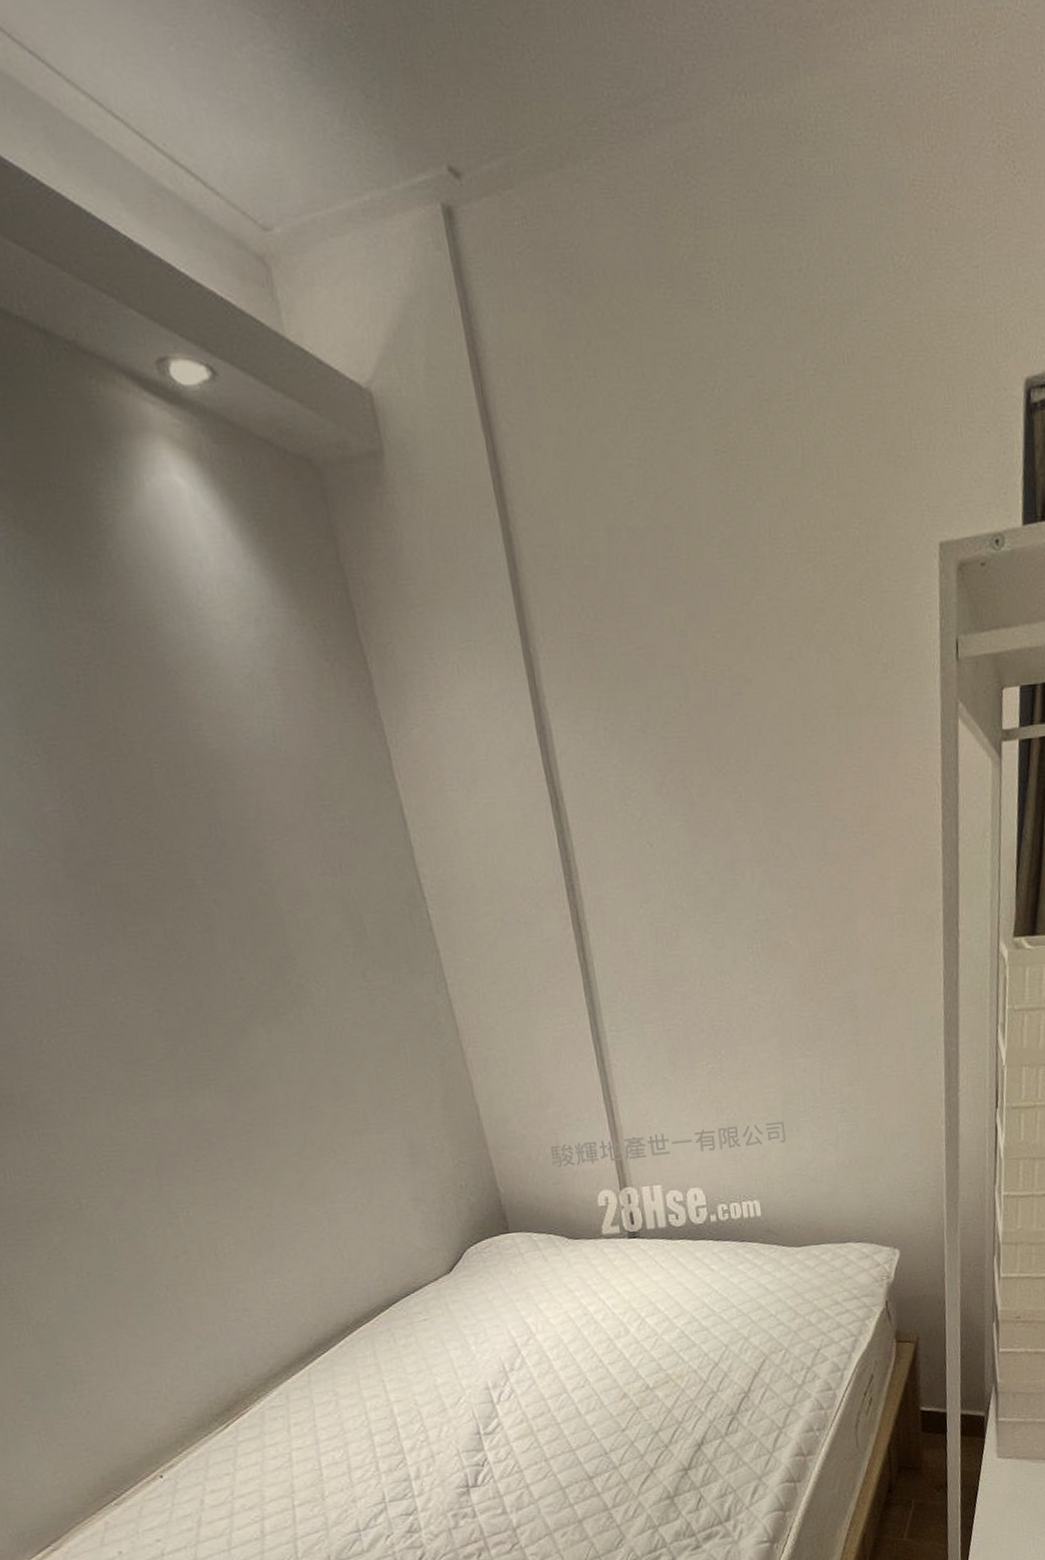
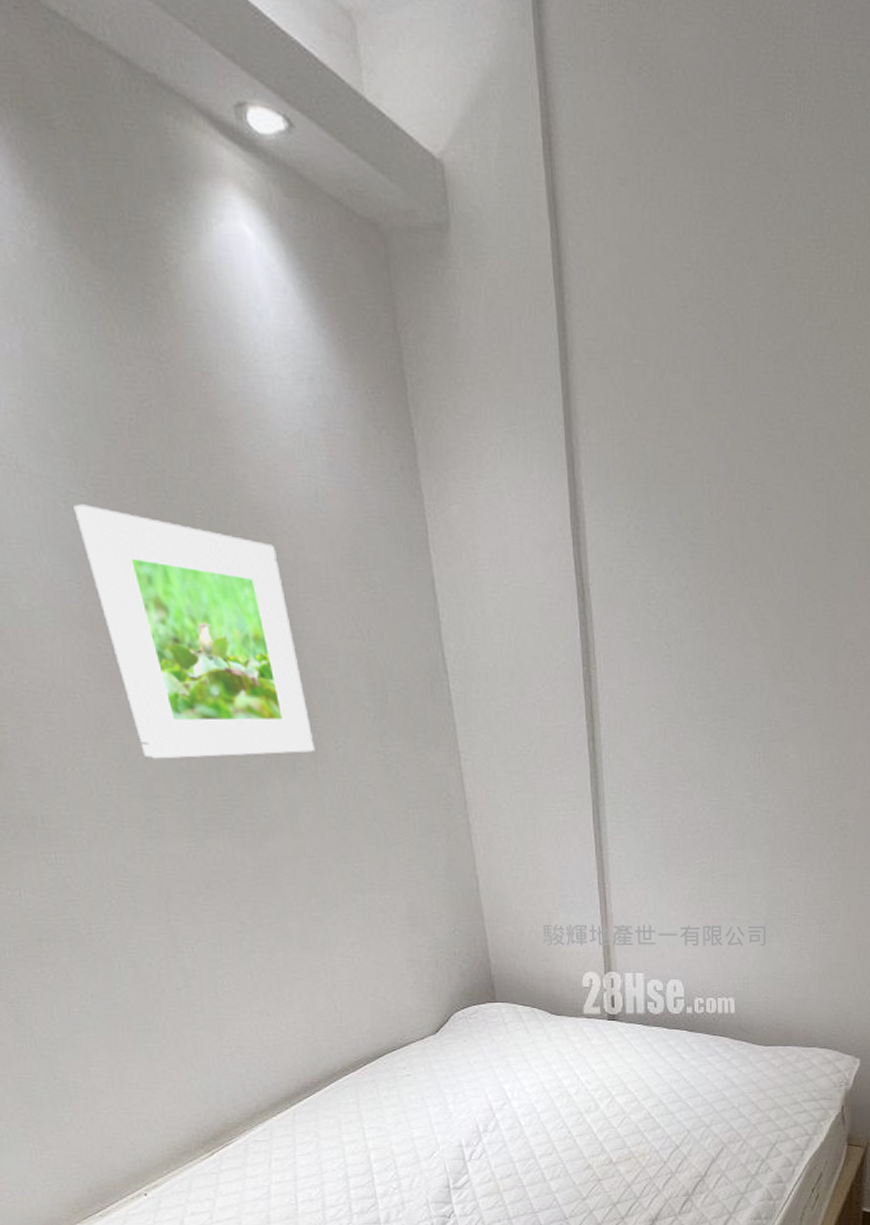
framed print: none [27,772,296,1022] -> present [73,504,315,759]

